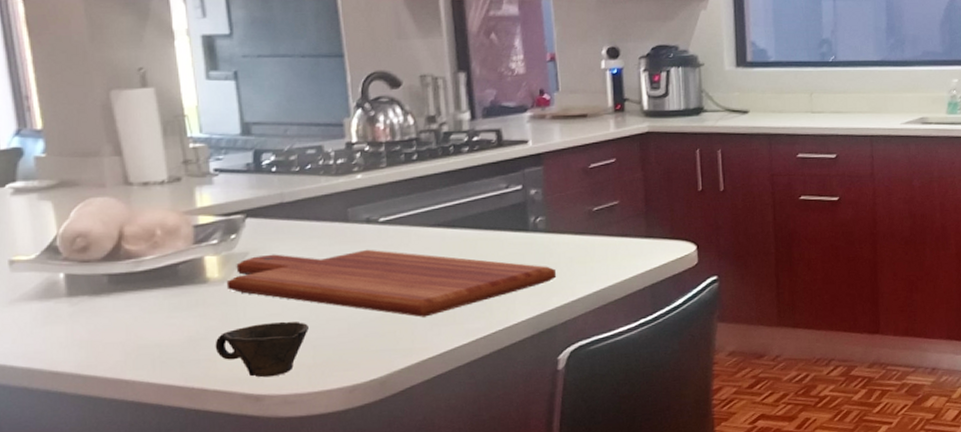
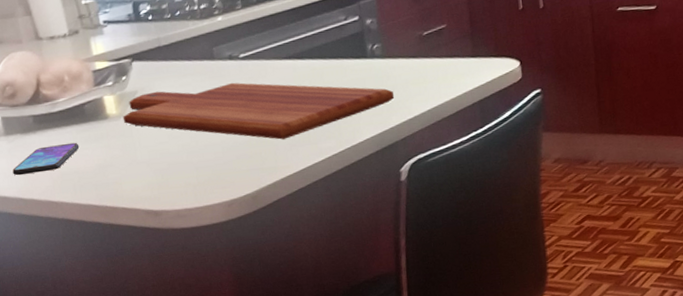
smartphone: none [72,309,166,347] -> present [12,142,80,176]
cup: present [215,321,309,378] -> none [119,148,191,196]

